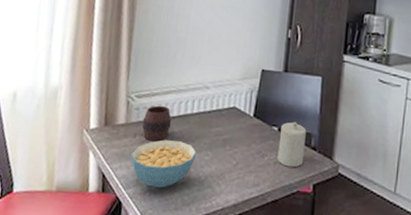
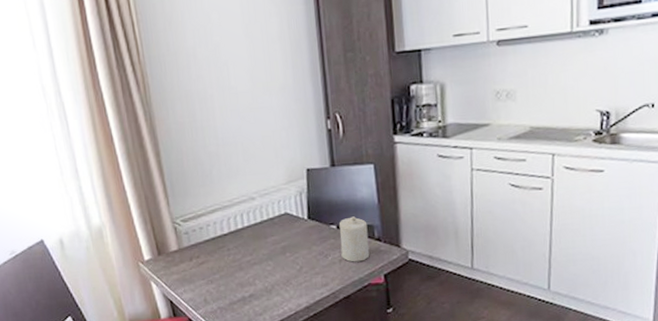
cereal bowl: present [131,140,196,188] -> none [192,256,258,304]
cup: present [142,105,171,141] -> none [194,225,224,262]

